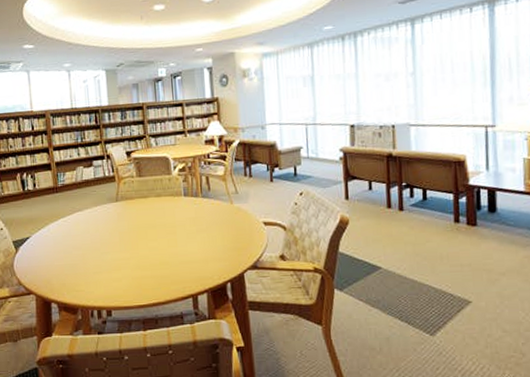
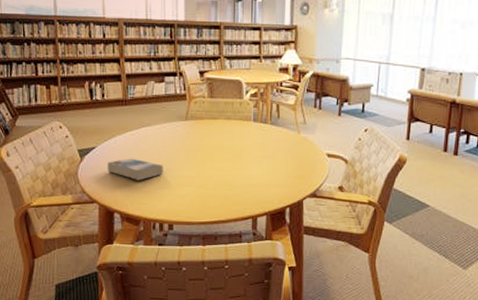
book: none [41,245,98,267] -> present [107,158,163,180]

